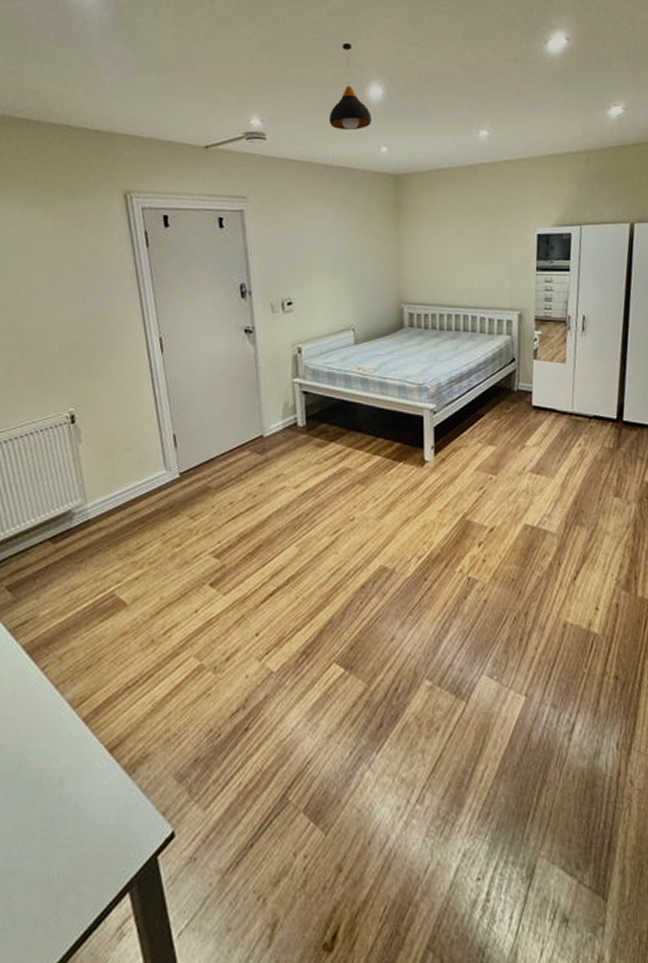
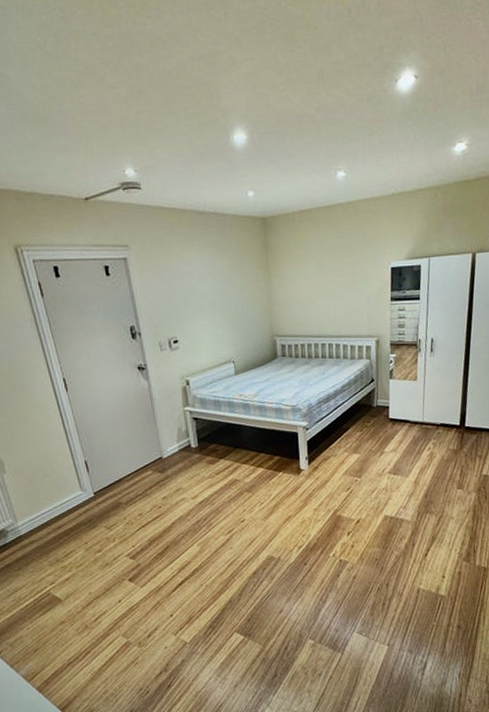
pendant light: present [329,42,371,131] -> none [198,88,238,177]

